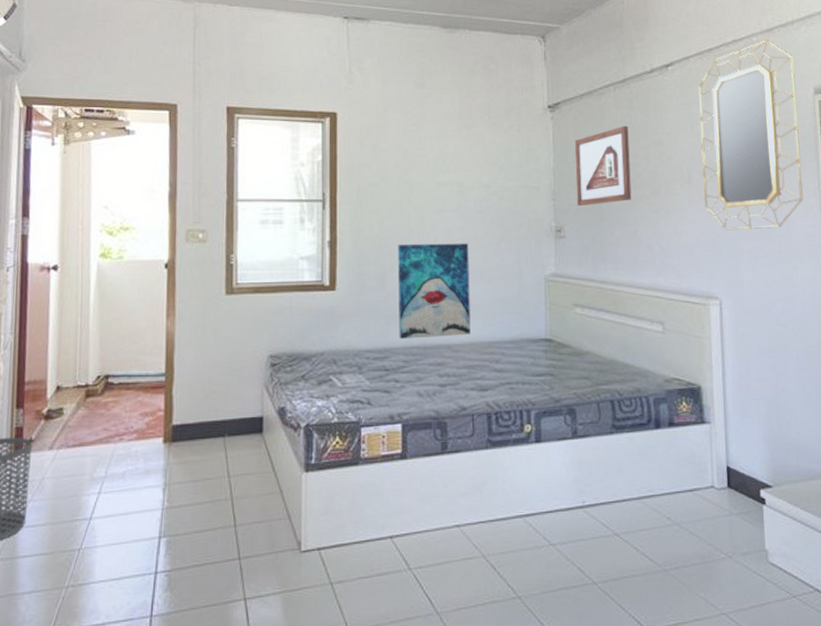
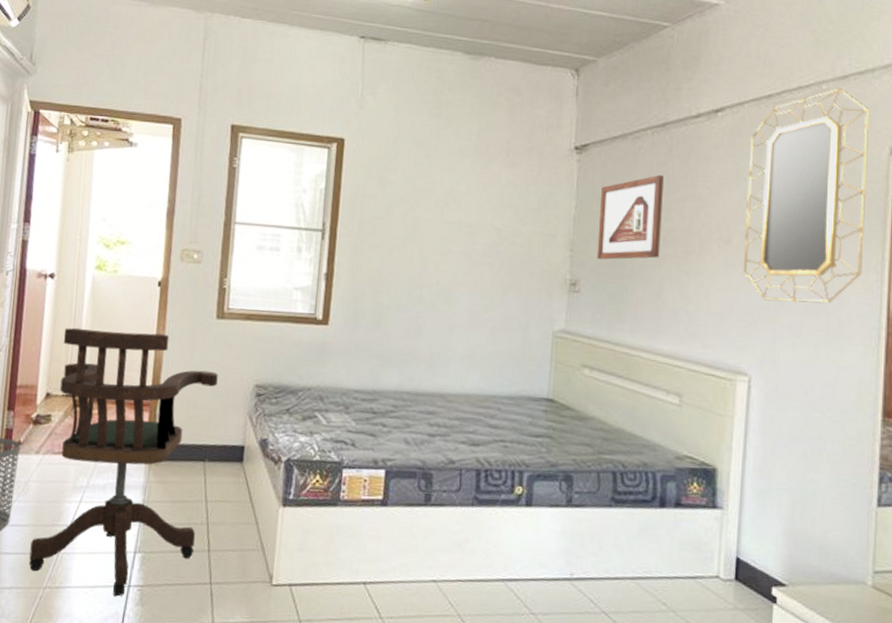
office chair: none [48,315,232,586] -> present [28,327,218,597]
wall art: present [397,243,471,339] -> none [390,283,473,386]

